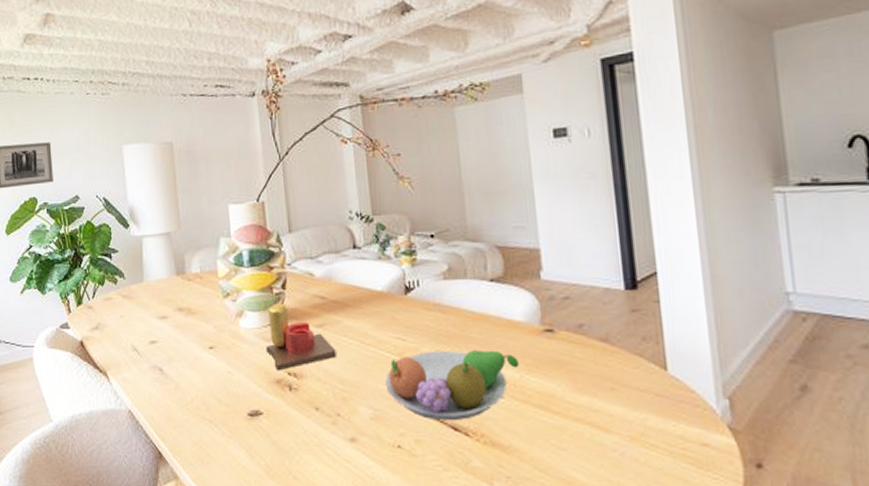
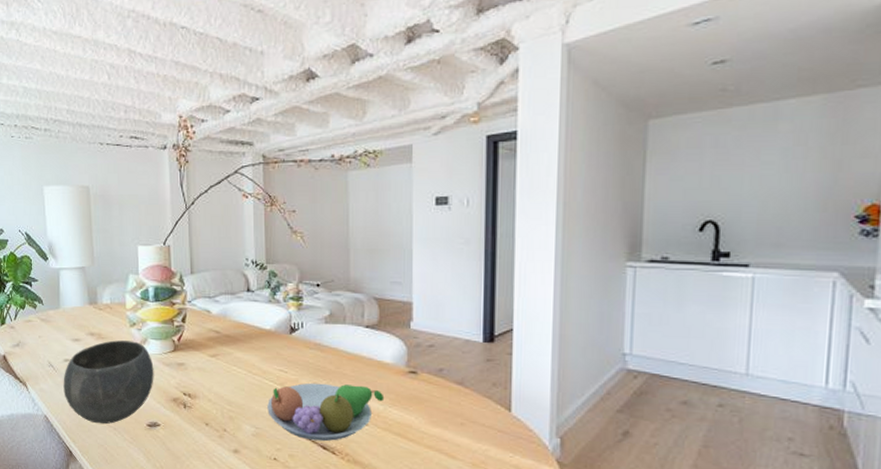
bowl: none [149,315,254,417] -> present [63,340,154,425]
candle: present [265,303,336,371] -> none [165,334,226,391]

